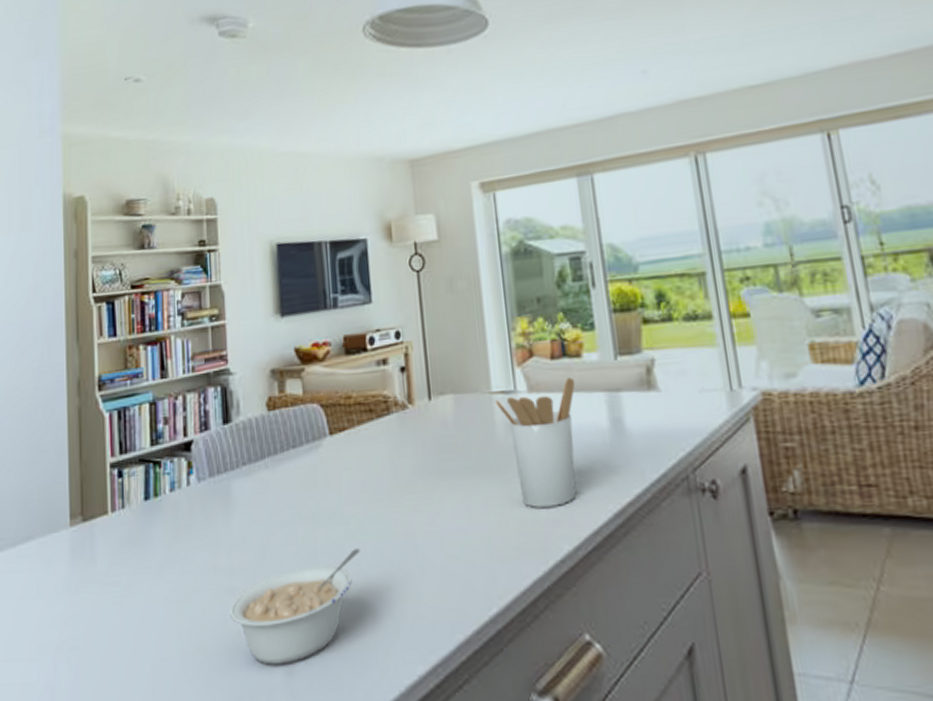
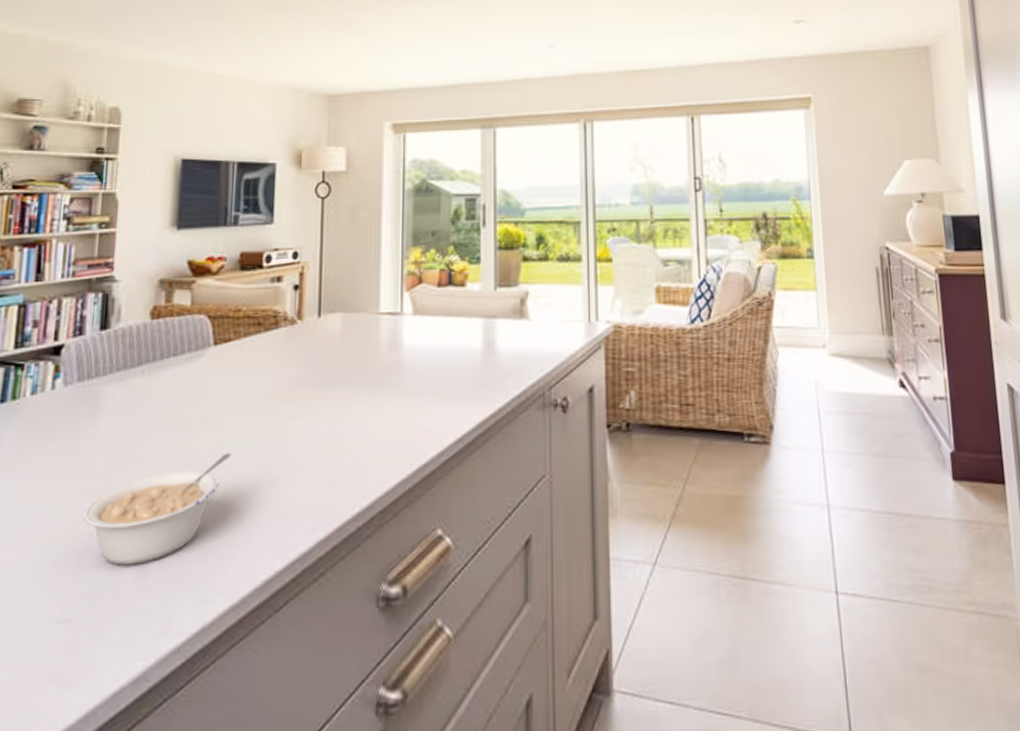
utensil holder: present [495,376,577,508] -> none [381,303,457,418]

